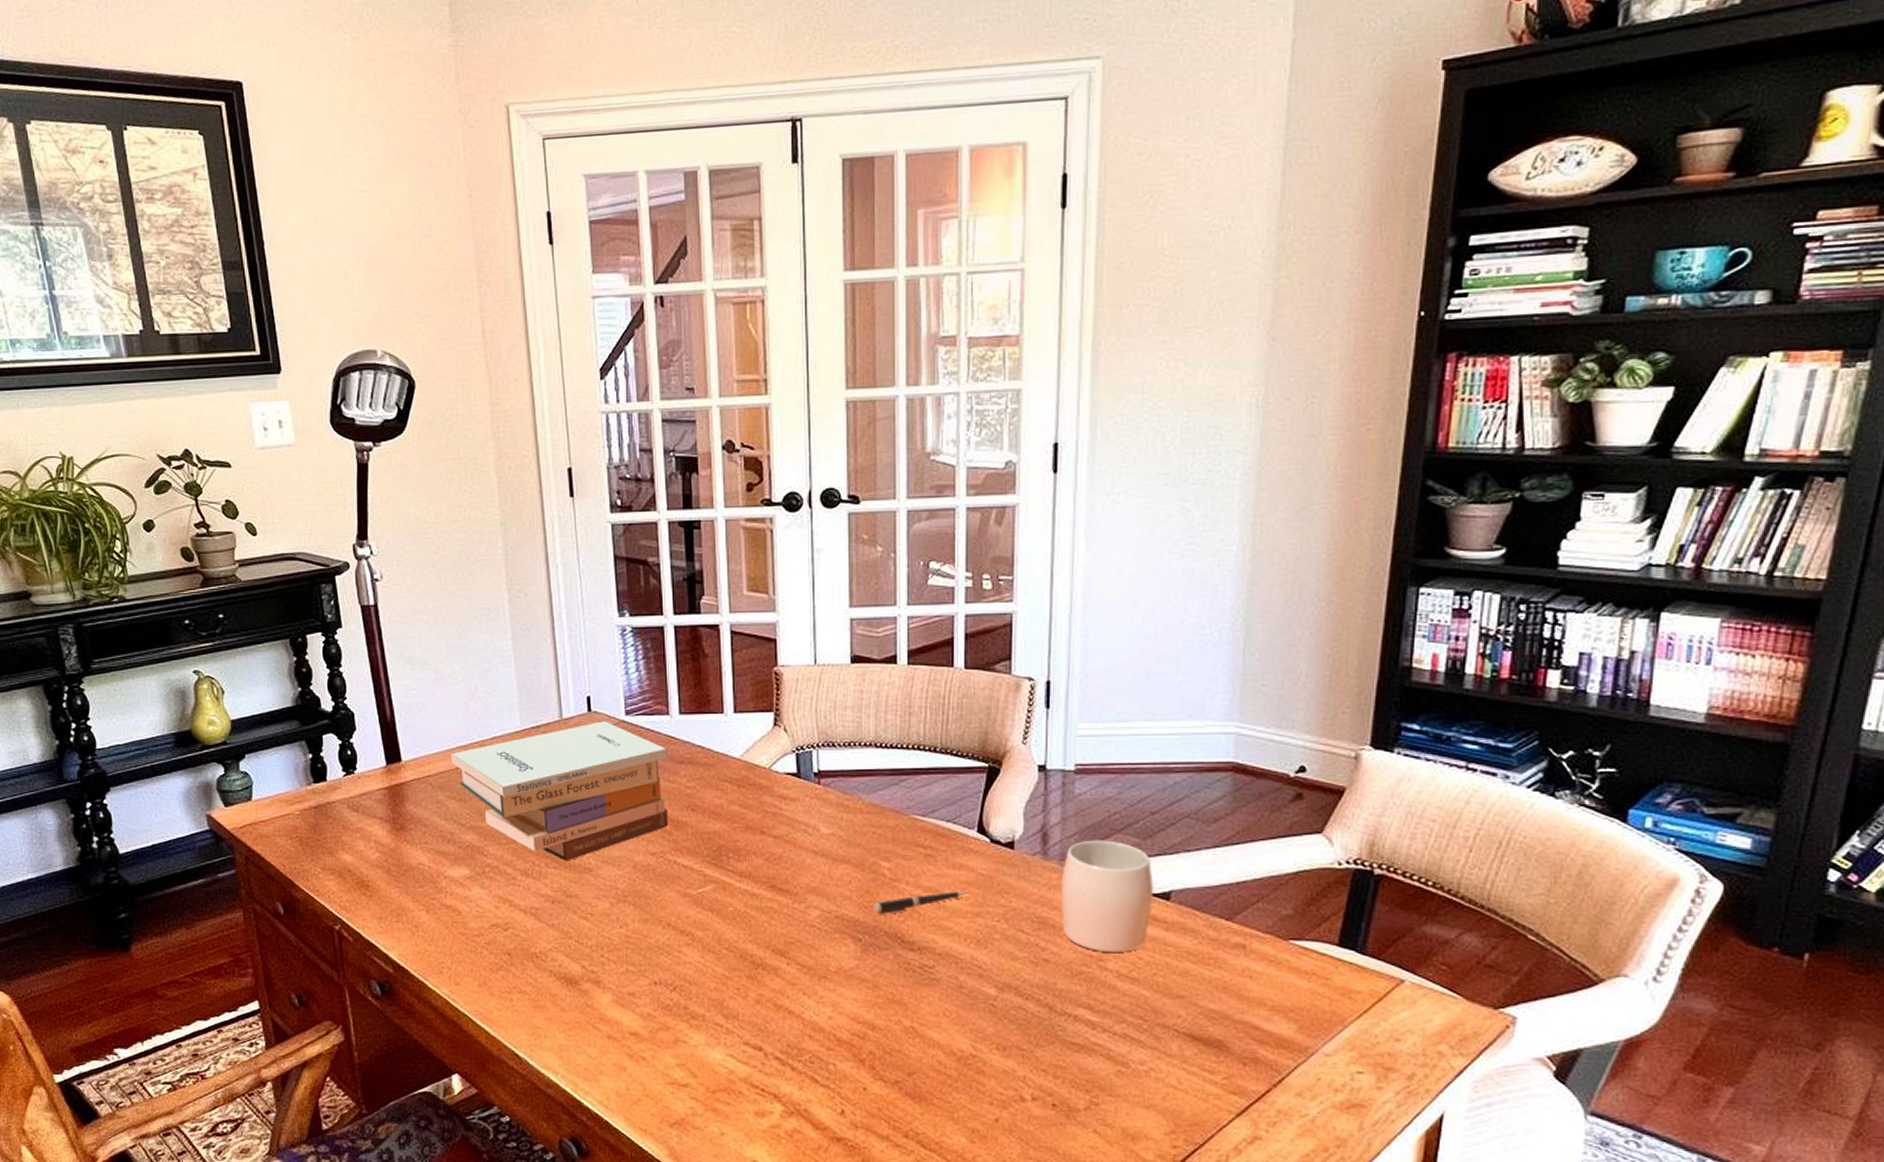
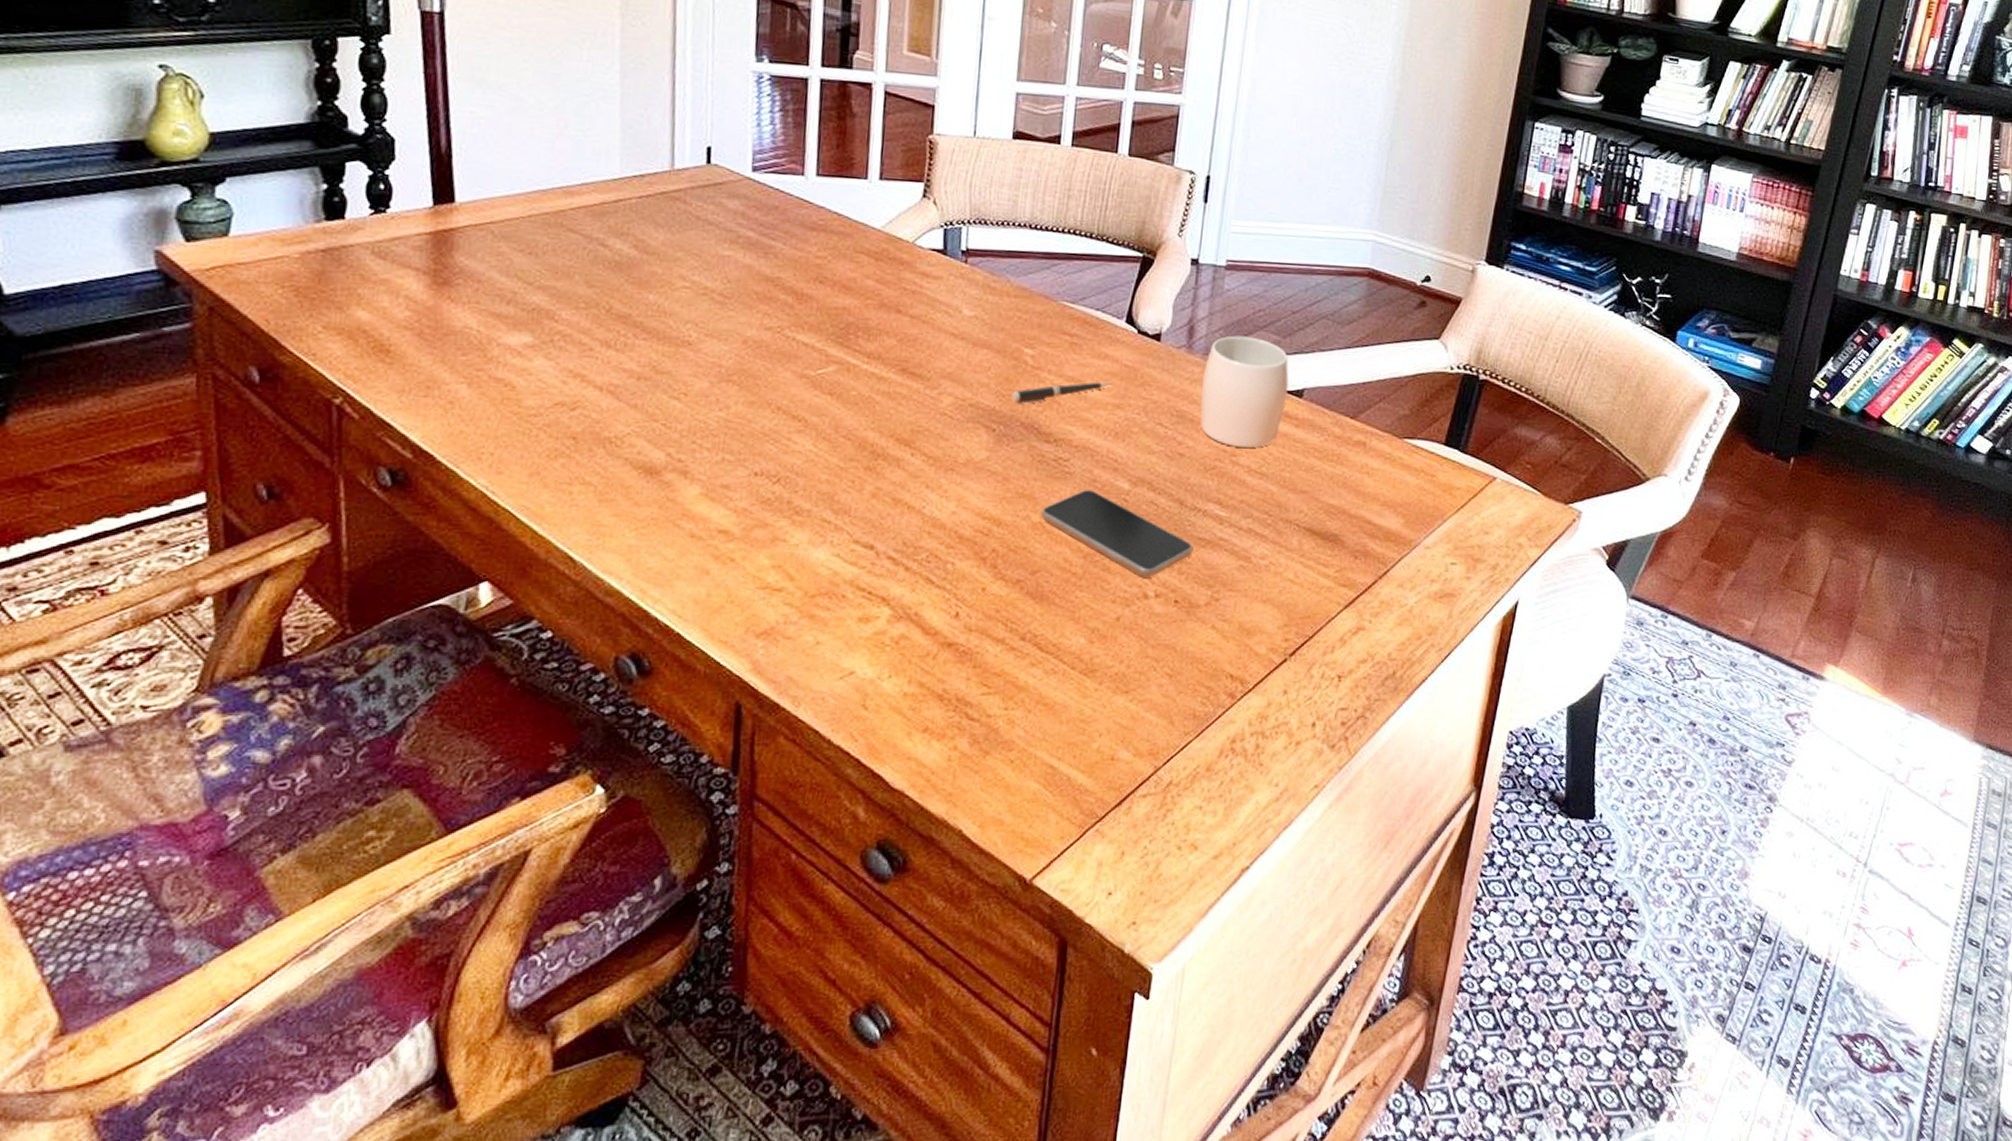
books: present [450,721,669,861] -> none [522,176,798,332]
mobile phone: none [911,996,1067,1081] -> present [1040,490,1193,578]

